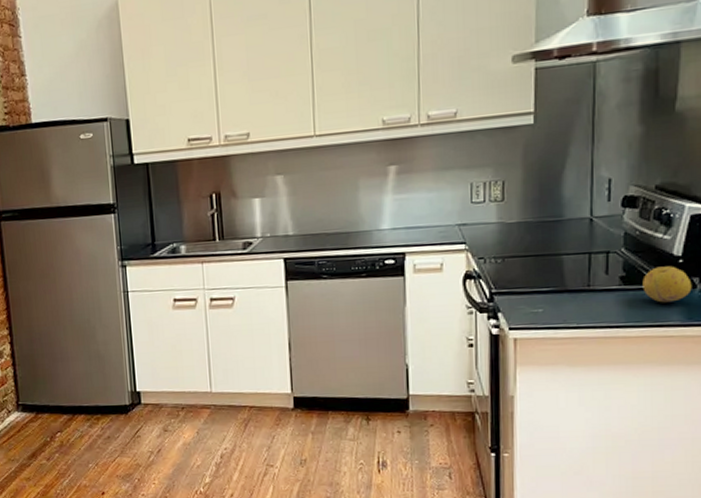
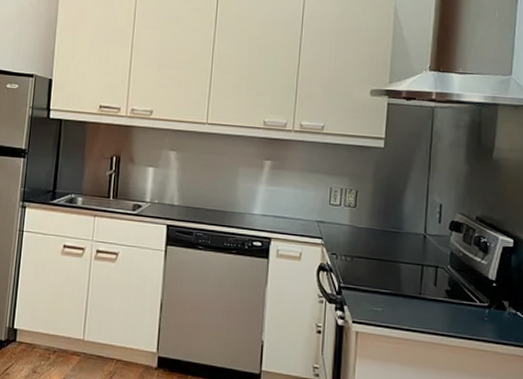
fruit: present [642,266,692,303] -> none [463,286,503,320]

